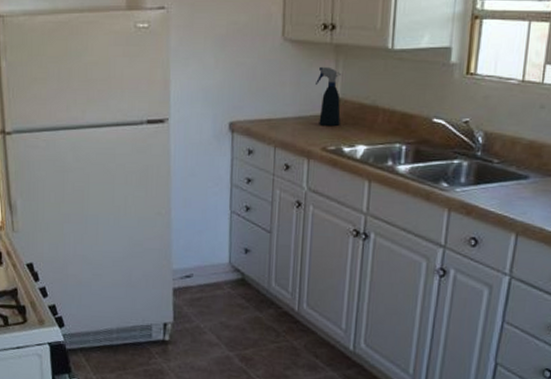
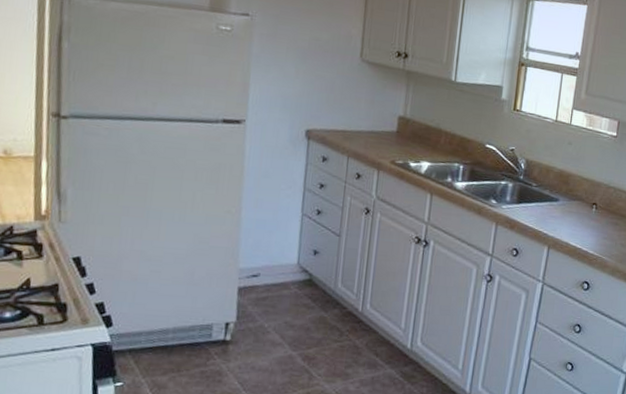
spray bottle: present [316,66,342,126] -> none [388,88,412,143]

